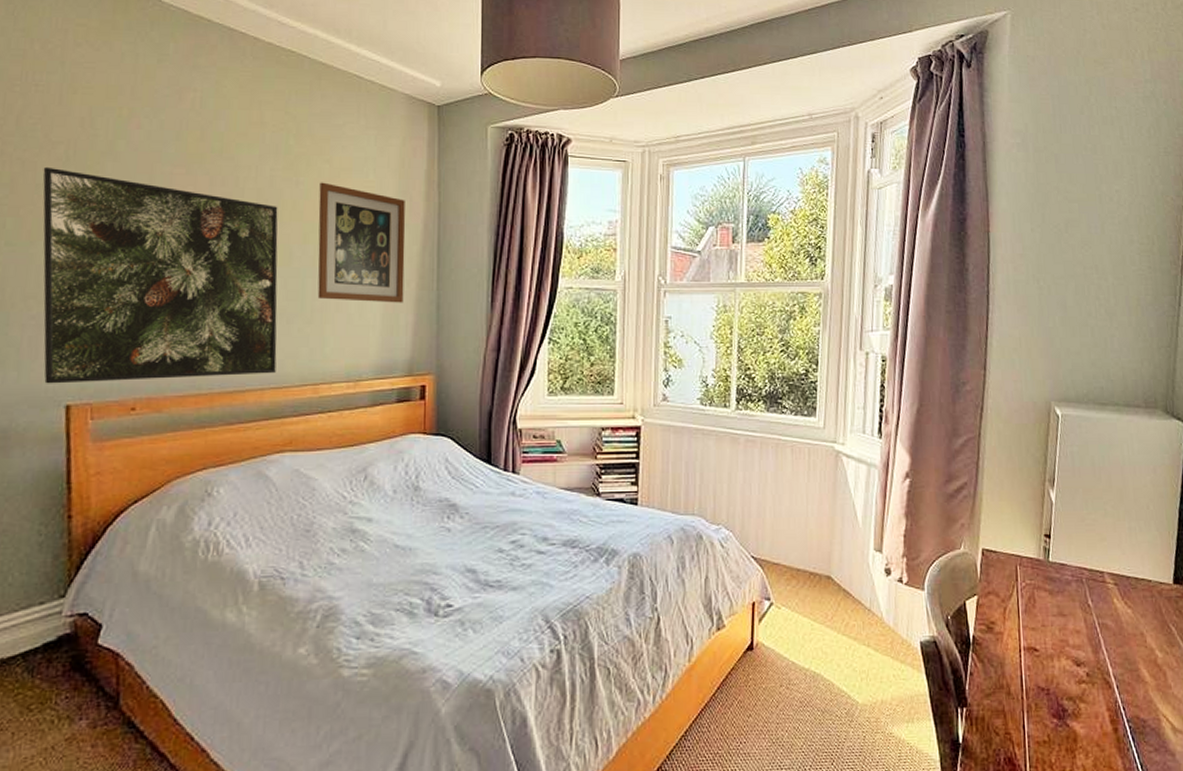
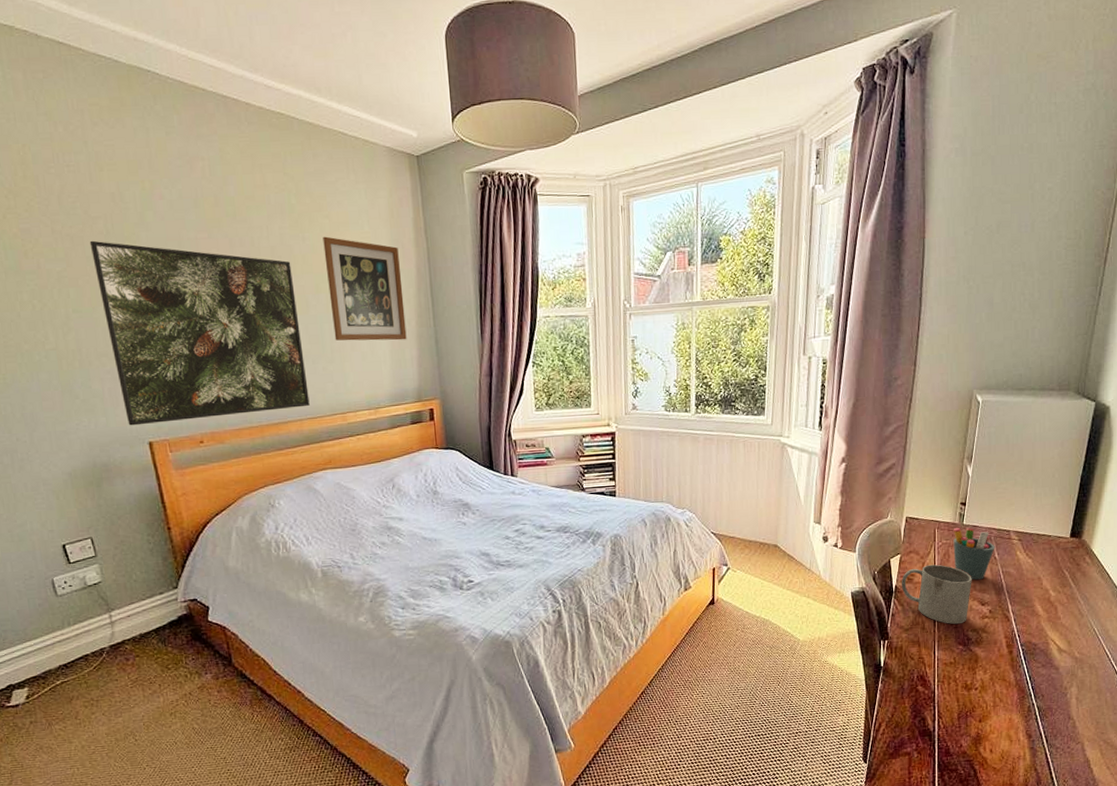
mug: none [979,610,1064,690] -> present [901,564,972,625]
pen holder: none [1037,564,1088,633] -> present [953,527,995,580]

